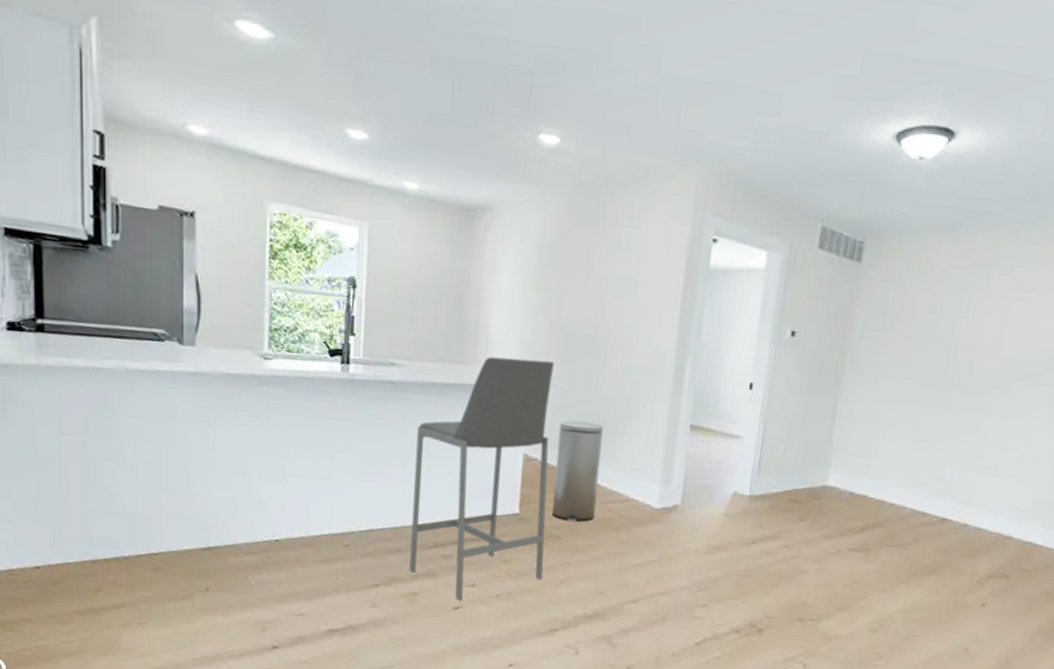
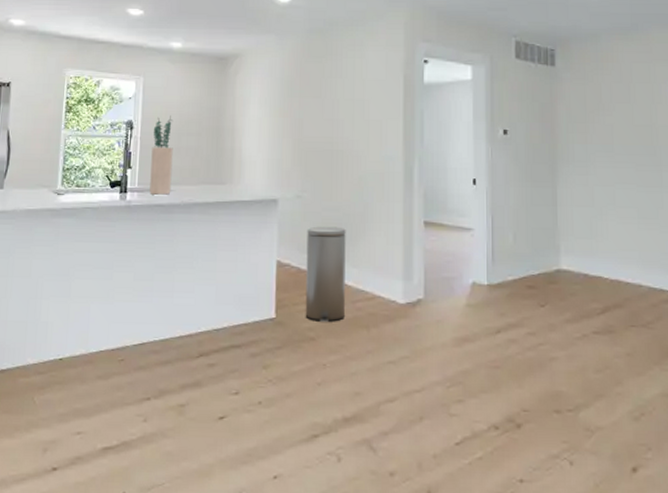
vase: none [377,276,406,371] -> present [149,116,173,195]
bar stool: present [409,356,555,601] -> none [178,175,301,410]

